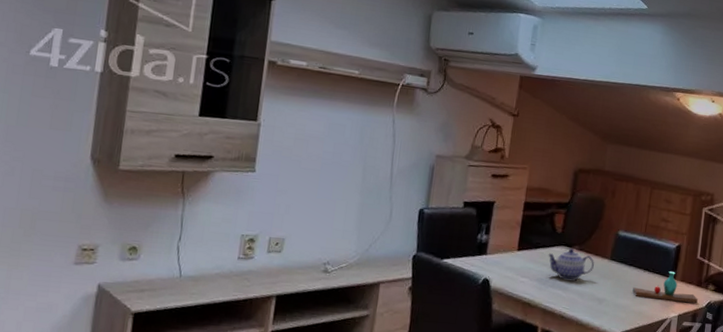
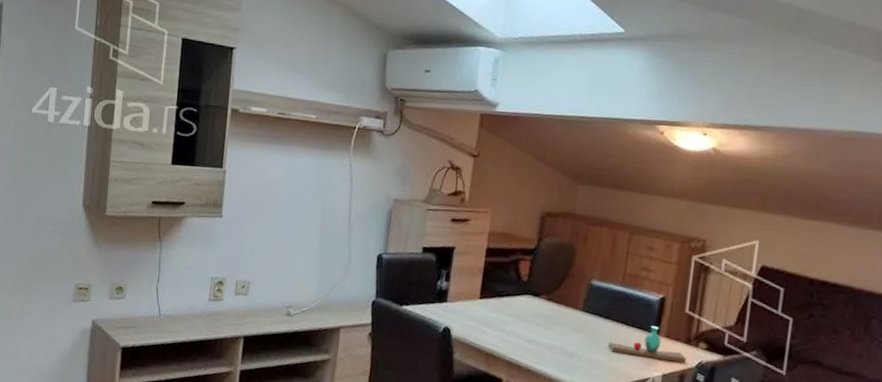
teapot: present [548,248,594,281] -> none [513,298,564,332]

